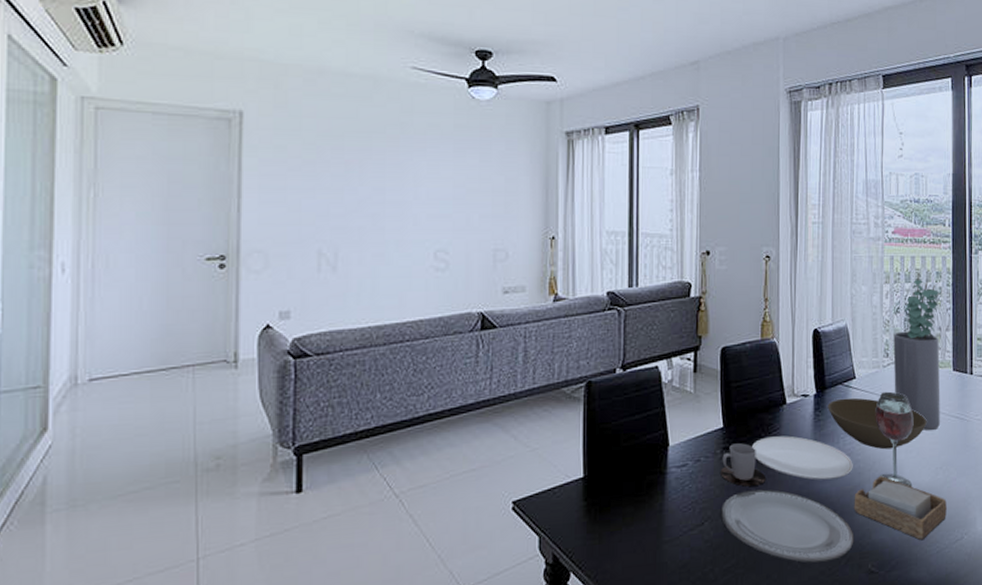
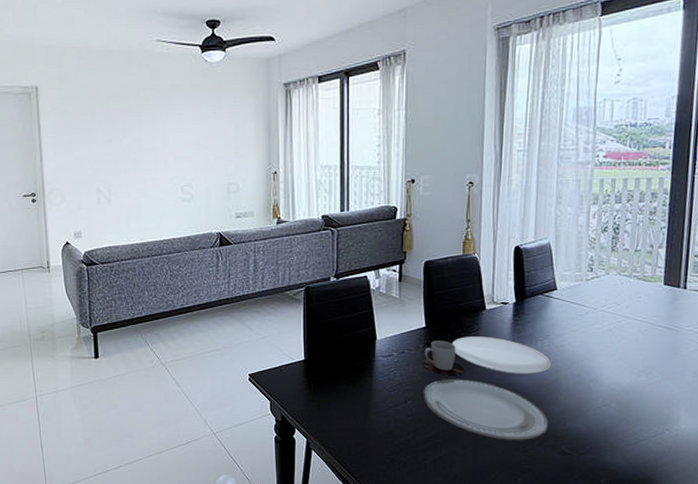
bowl: present [827,397,927,450] -> none [527,306,631,352]
napkin holder: present [854,476,947,541] -> none [549,375,648,432]
wineglass: present [875,391,914,487] -> none [575,302,617,386]
vase: present [893,272,940,430] -> none [597,193,653,337]

